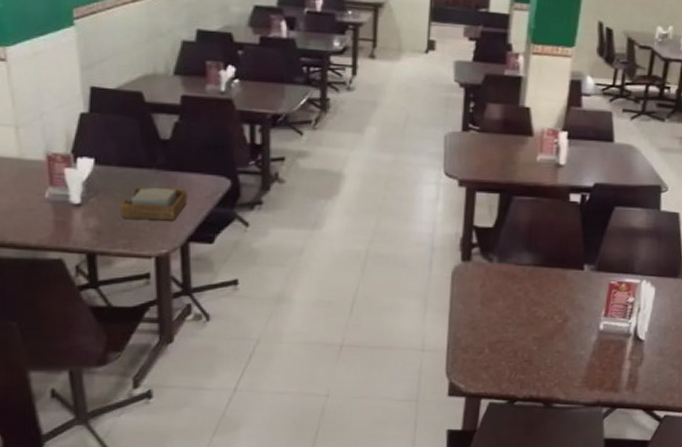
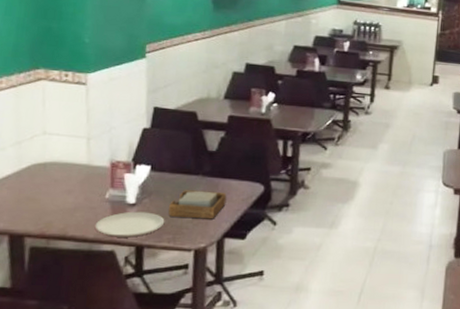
plate: none [36,213,118,244] -> present [94,211,165,238]

